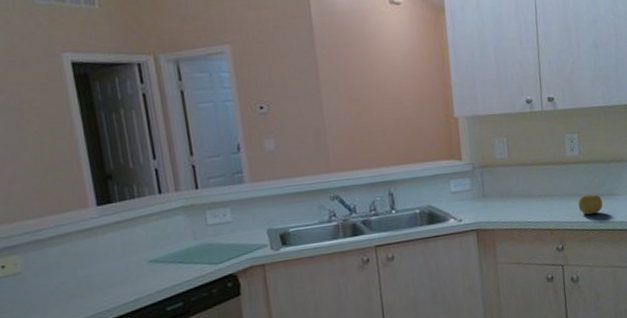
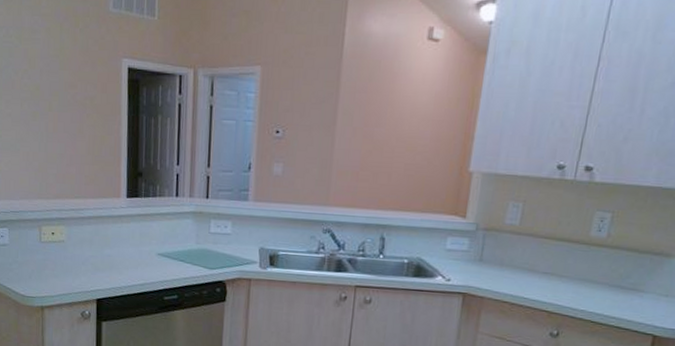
fruit: present [578,194,603,215] -> none [589,282,623,307]

